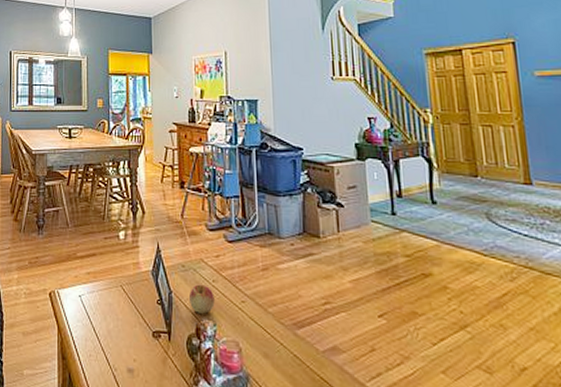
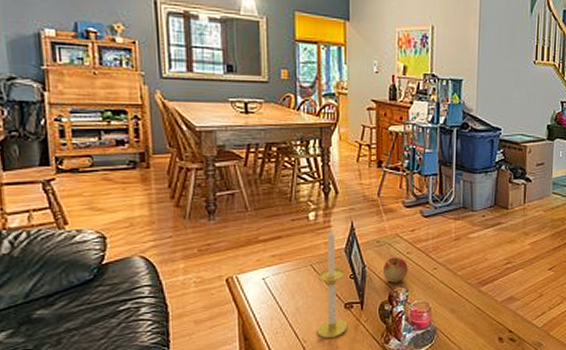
candle: none [126,248,156,370] -> present [317,227,348,339]

